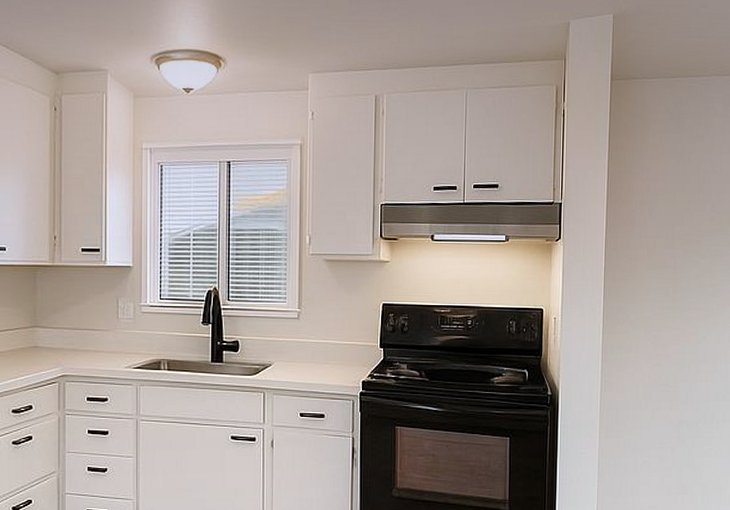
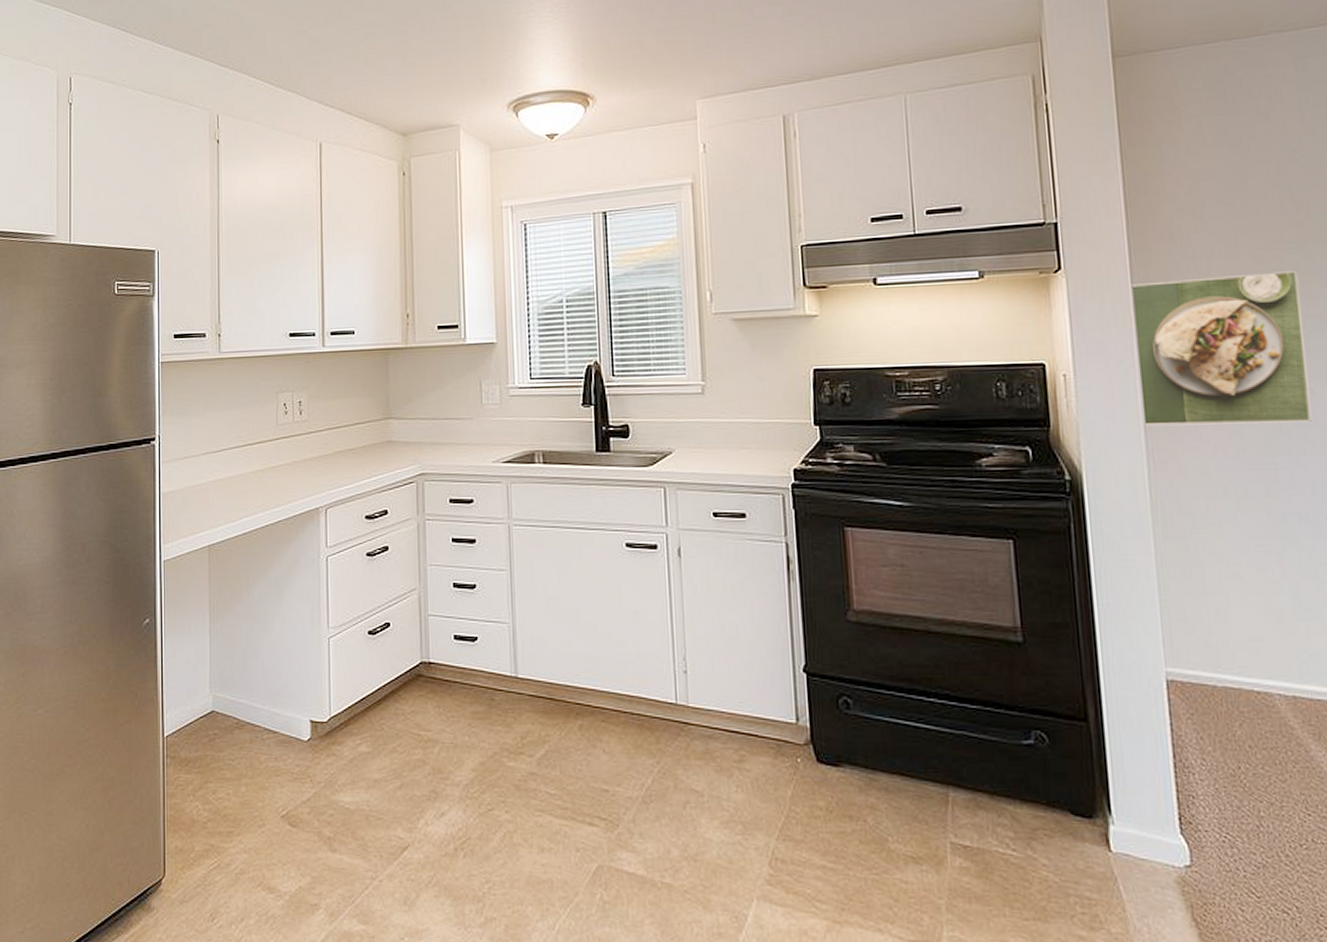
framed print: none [601,252,707,359] -> present [1129,271,1312,426]

